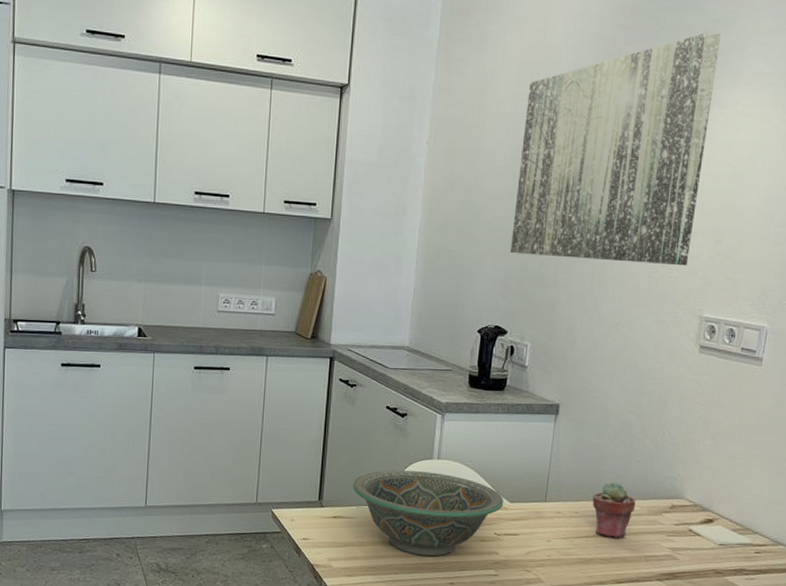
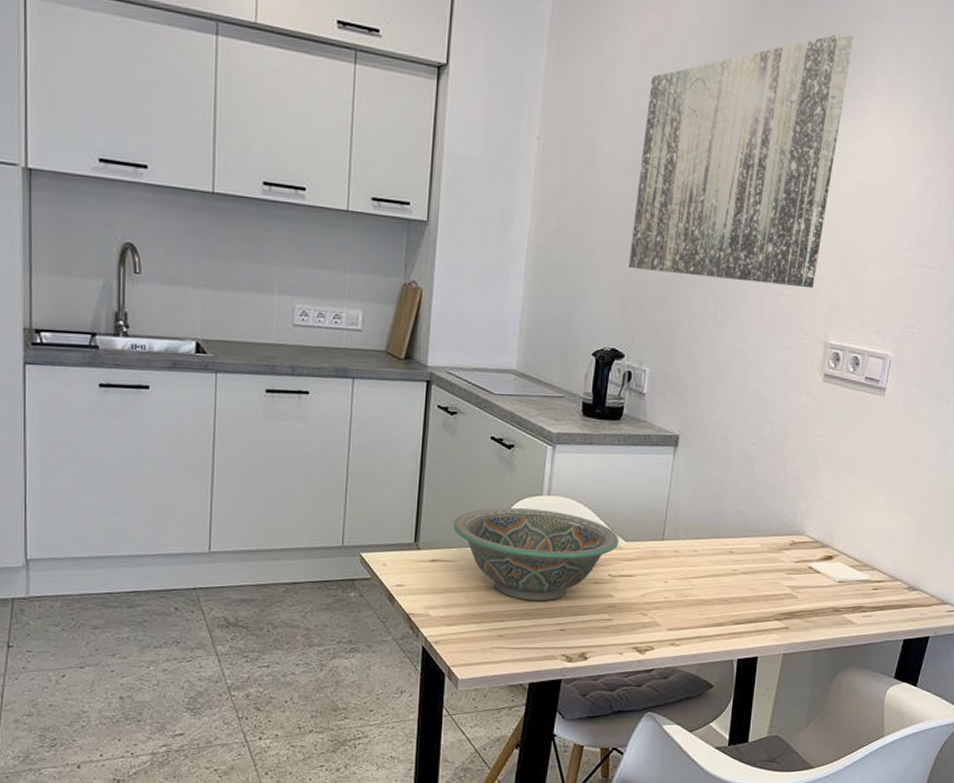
potted succulent: present [592,482,636,538] -> none [711,519,756,577]

